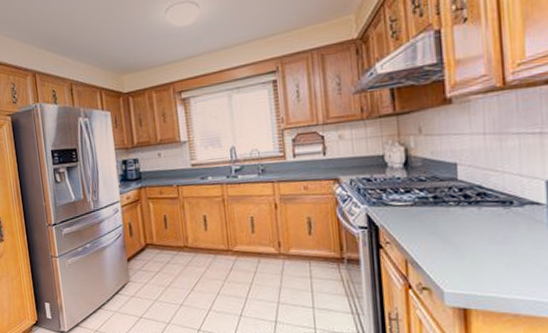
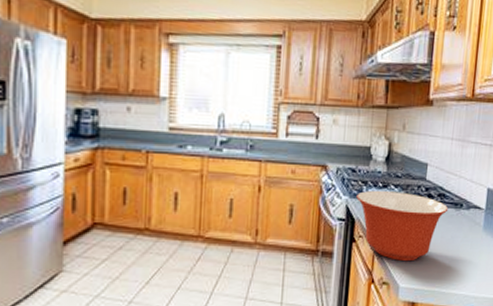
mixing bowl: none [376,195,494,266] -> present [356,191,449,262]

